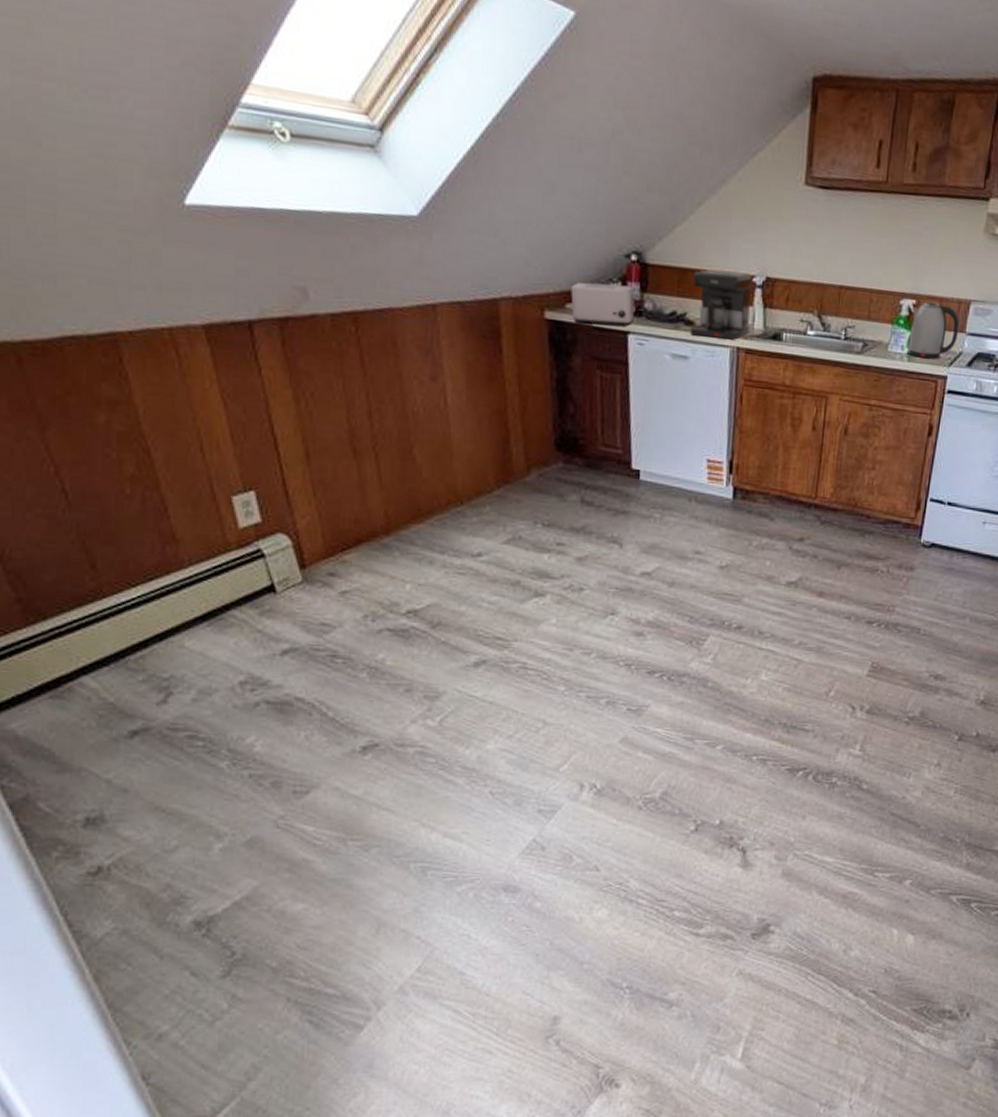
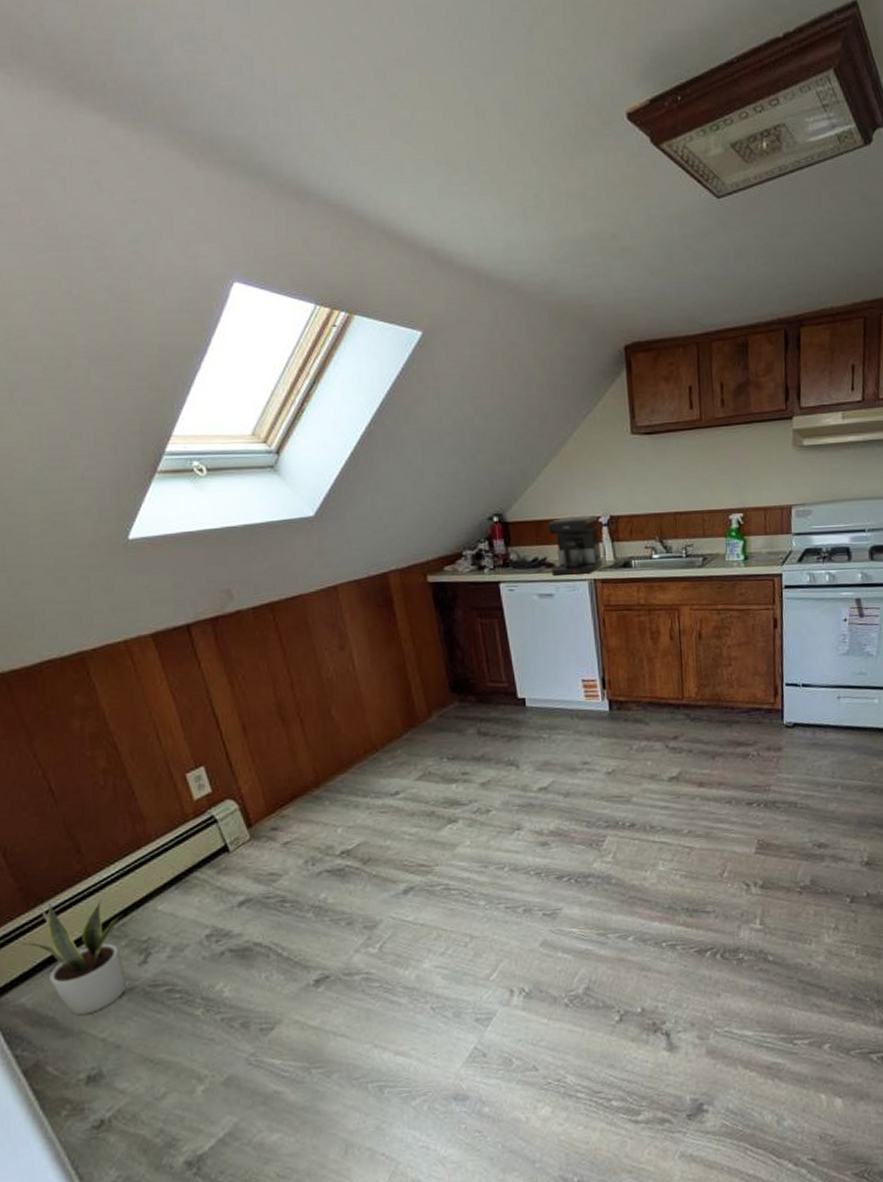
potted plant: none [17,622,143,751] -> present [22,900,126,1015]
toaster: present [571,282,636,327] -> none [446,543,503,582]
kettle: present [907,301,960,359] -> none [742,512,786,562]

